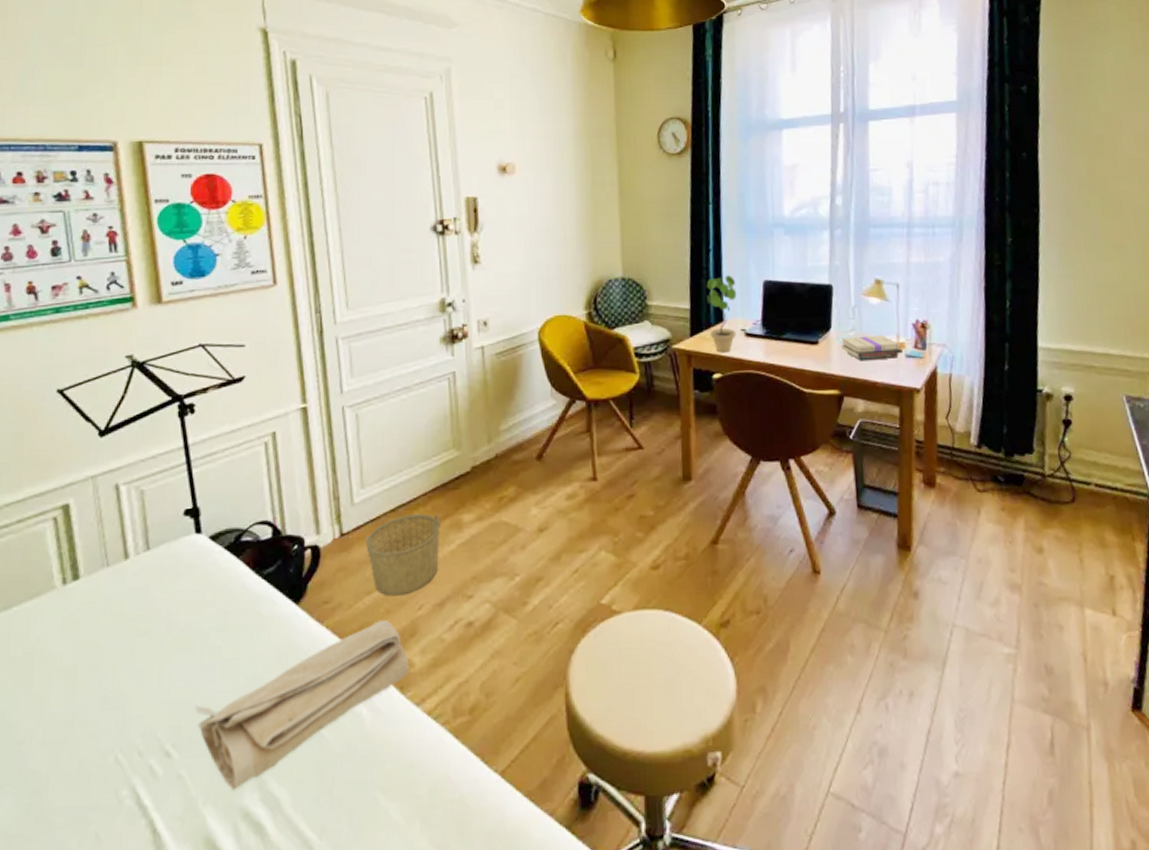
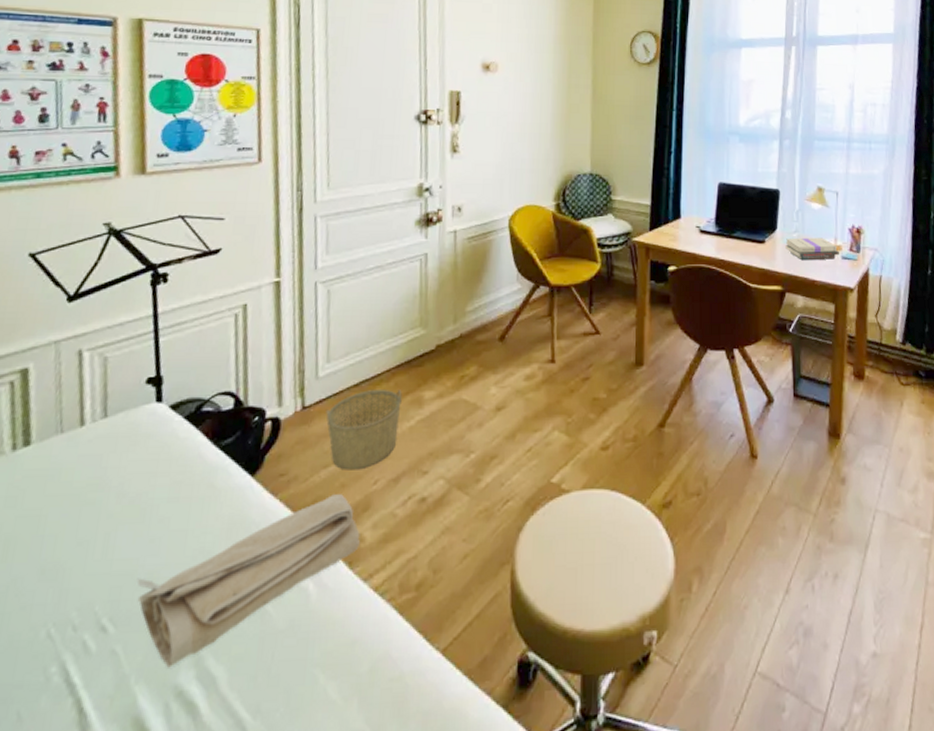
potted plant: present [706,275,737,353] -> none [666,176,694,247]

